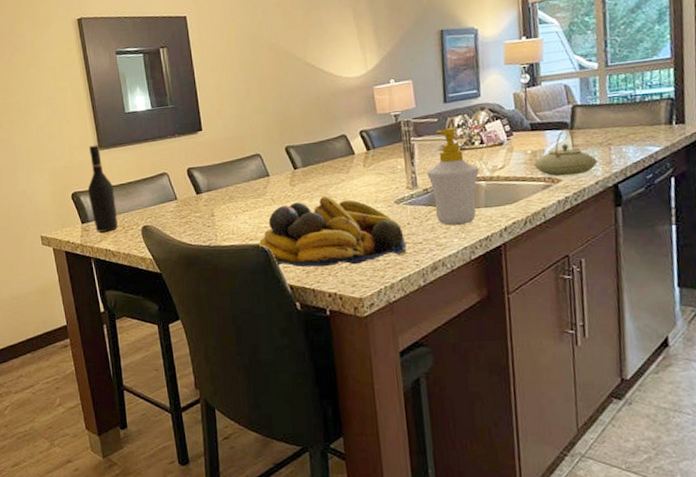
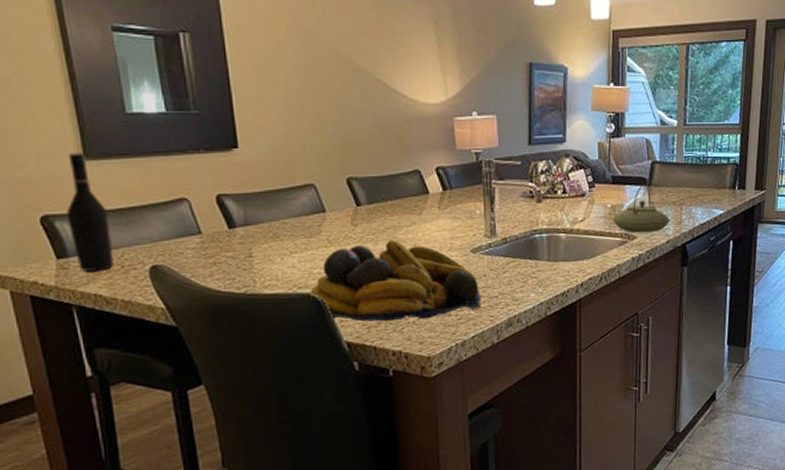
soap bottle: present [427,126,479,226] -> none [507,172,560,279]

